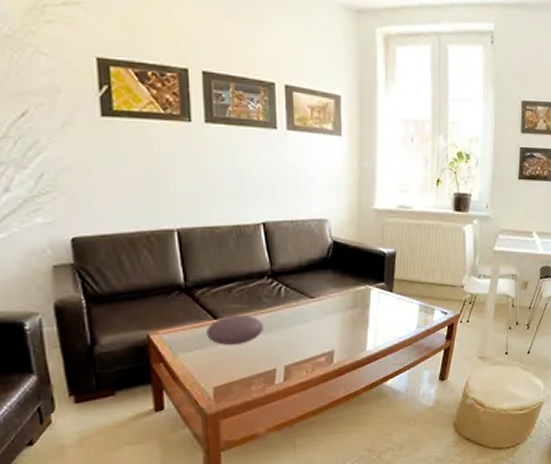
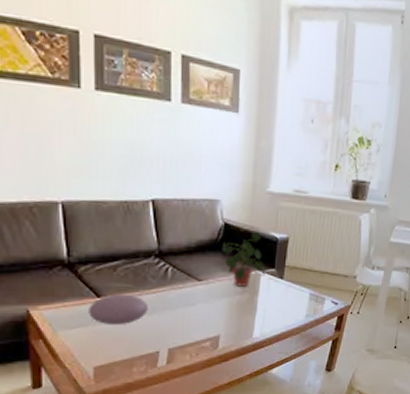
potted plant: none [332,248,376,302] -> present [222,232,266,286]

